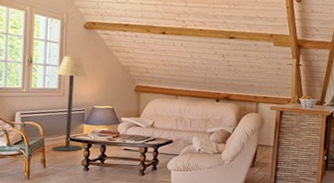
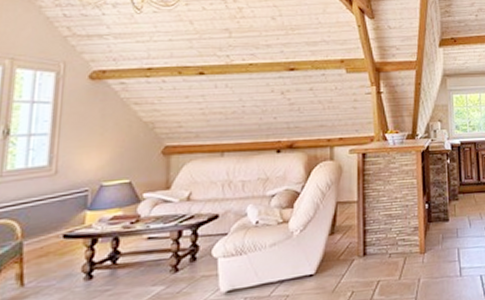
floor lamp: present [52,55,87,152] -> none [34,118,93,258]

